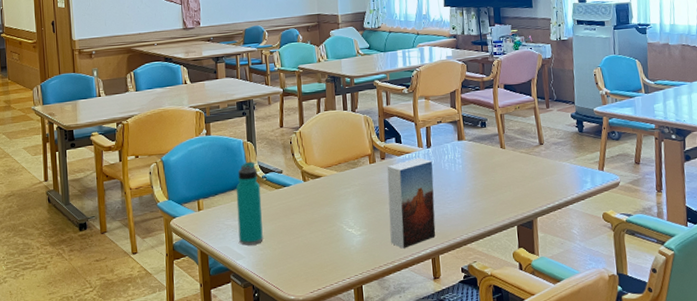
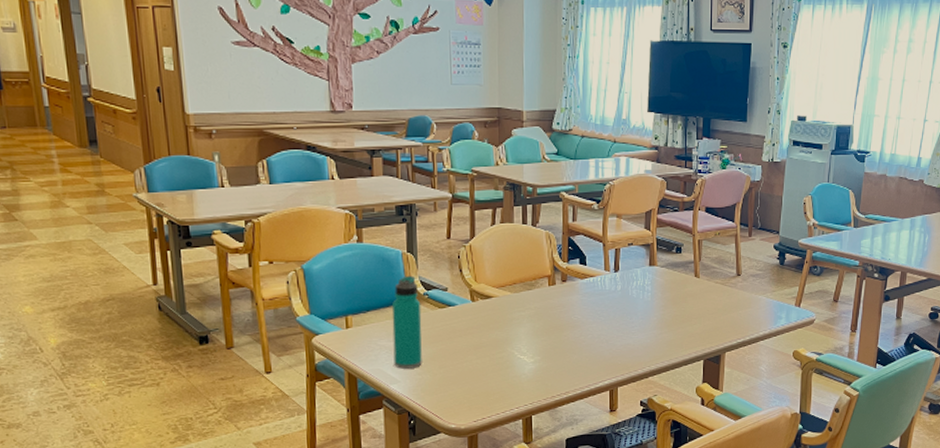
book: present [387,157,436,249] -> none [566,282,619,379]

